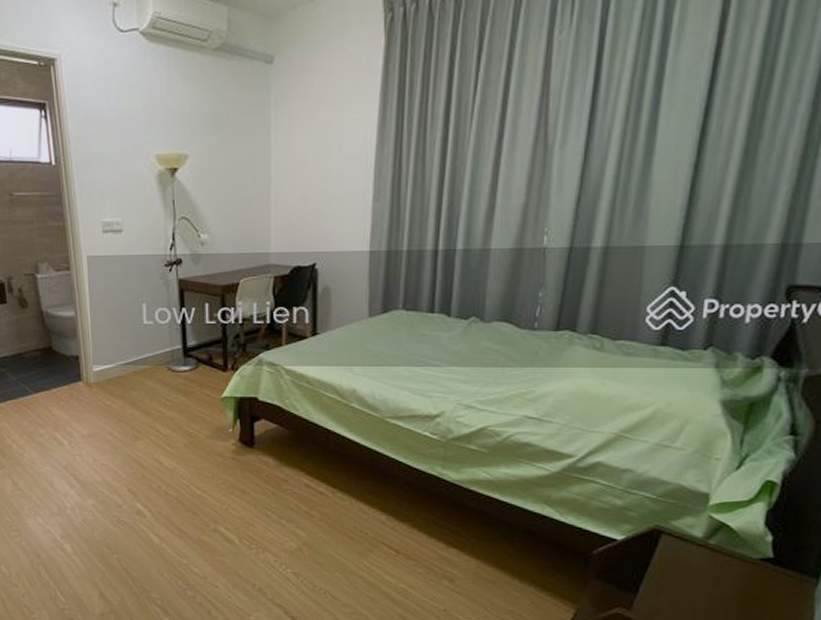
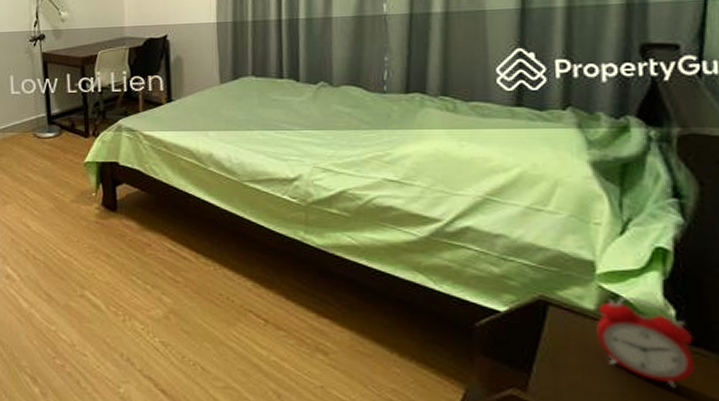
alarm clock: none [700,524,784,604] -> present [596,296,695,388]

